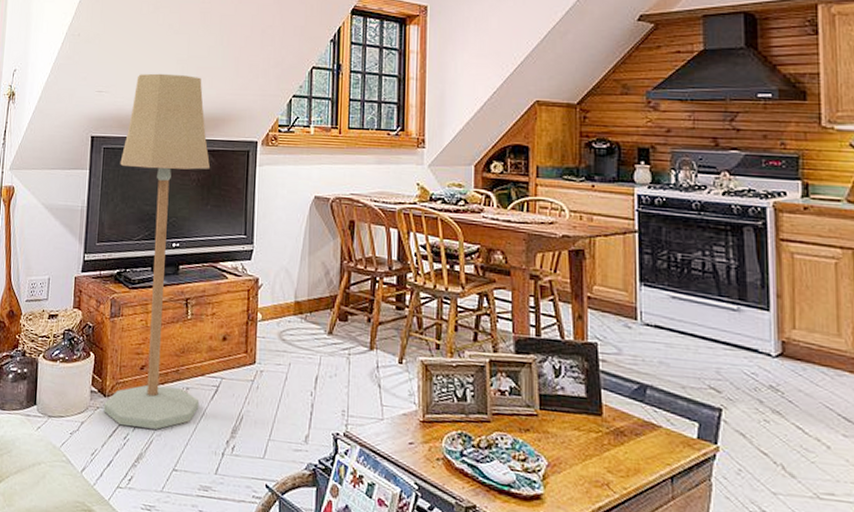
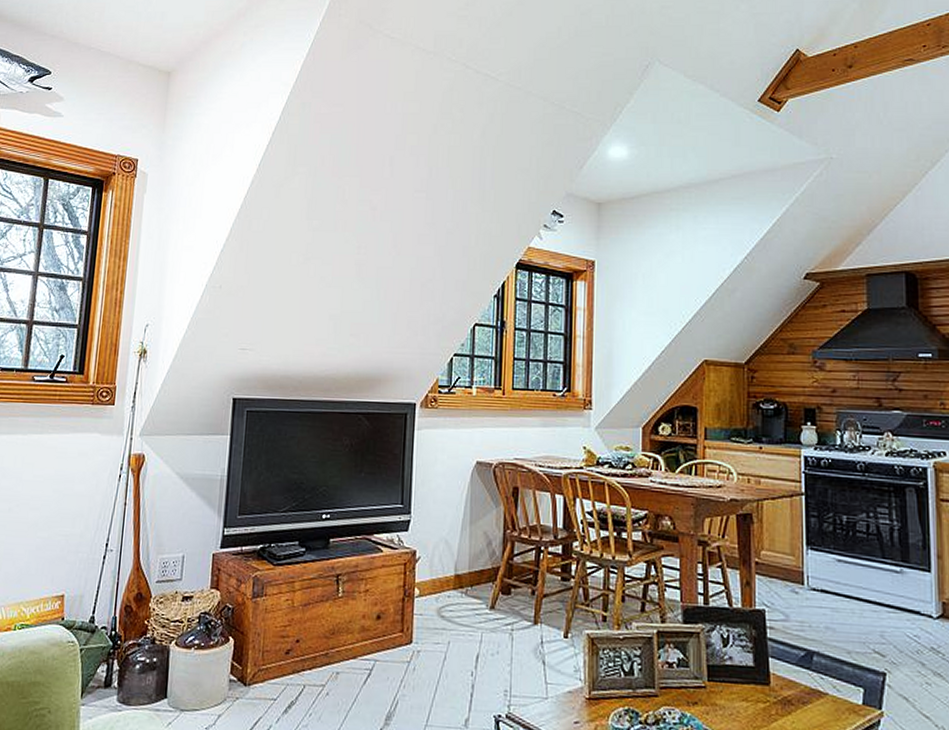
floor lamp: present [104,73,211,430] -> none [244,329,365,720]

